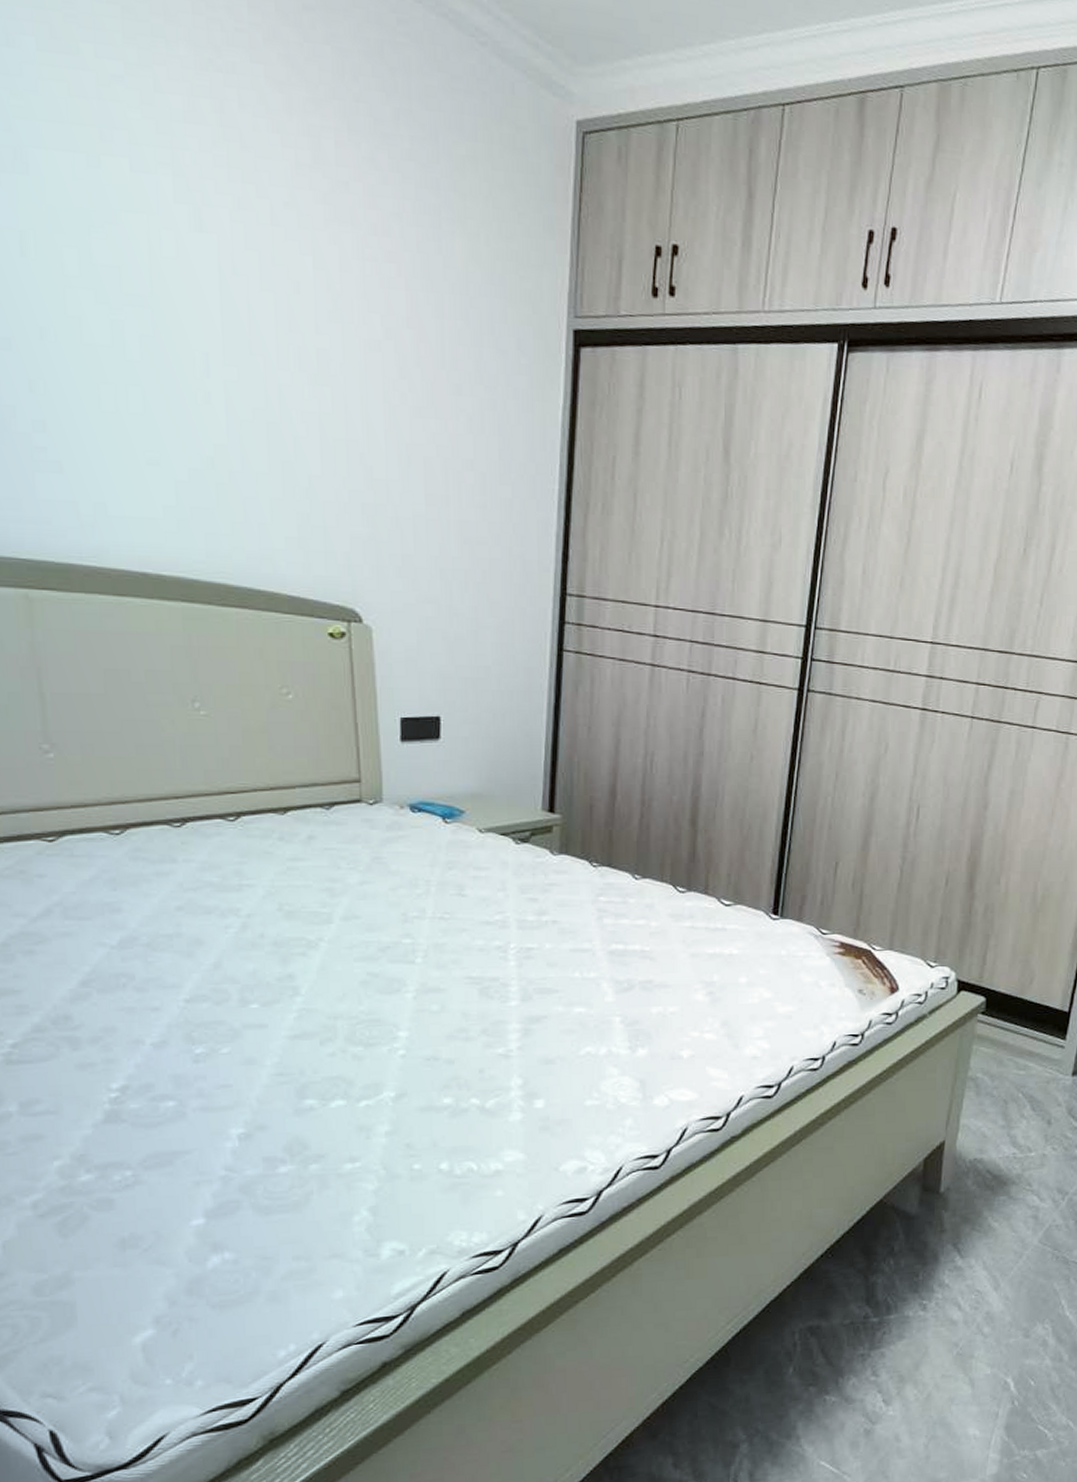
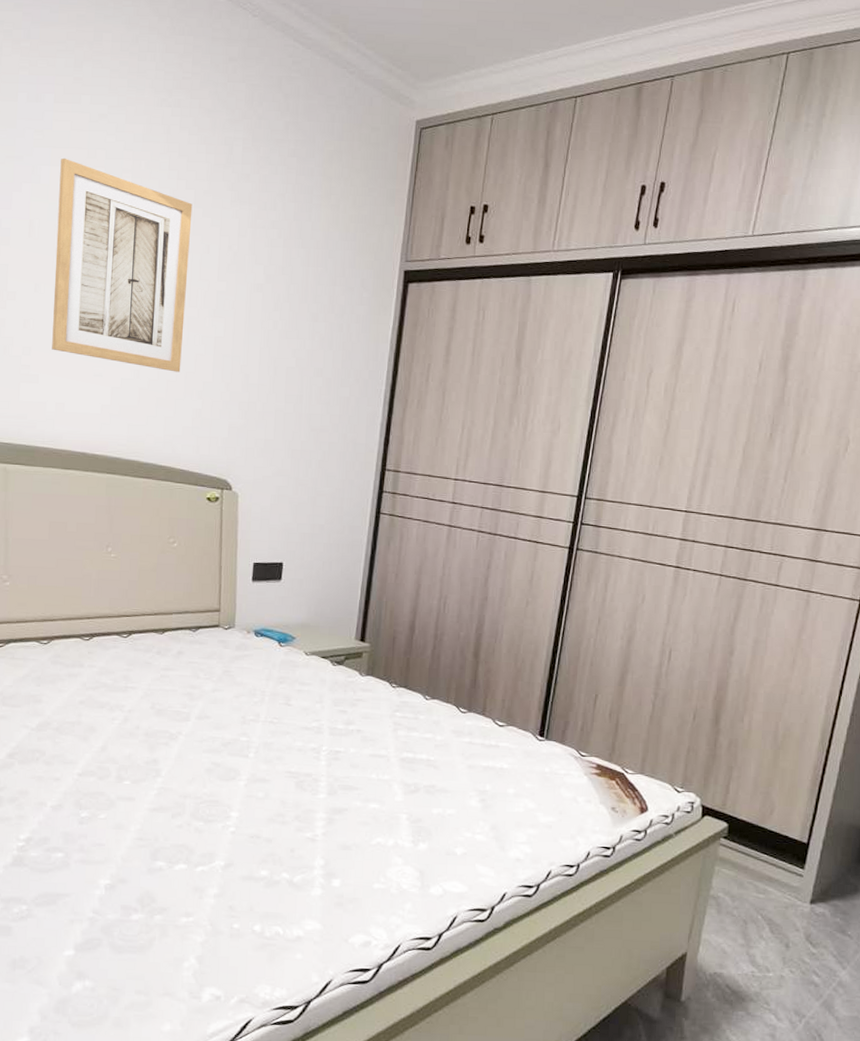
wall art: none [58,138,275,462] -> present [52,158,193,372]

